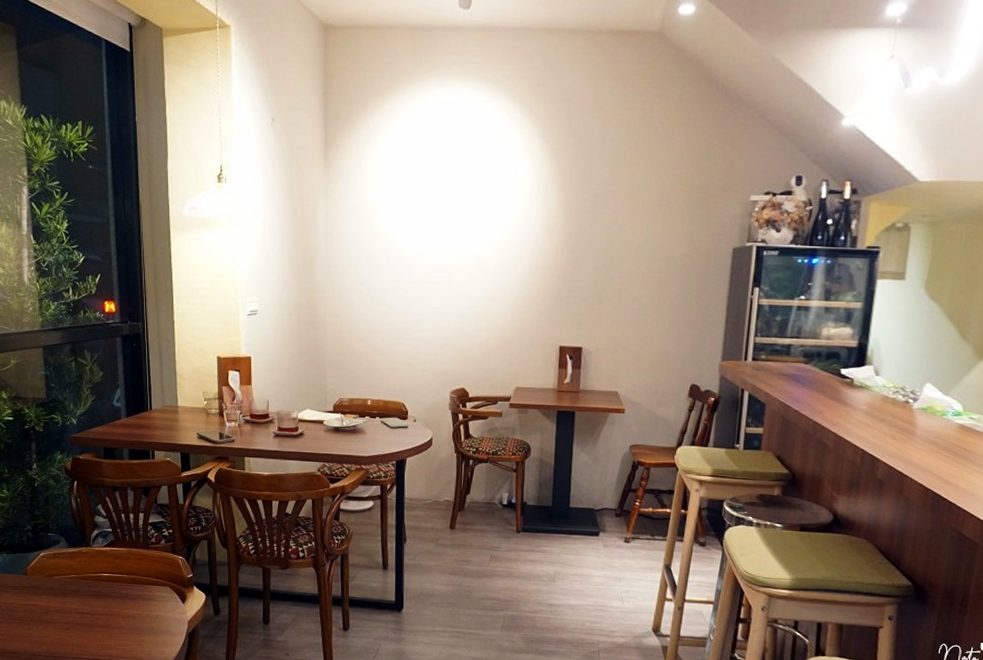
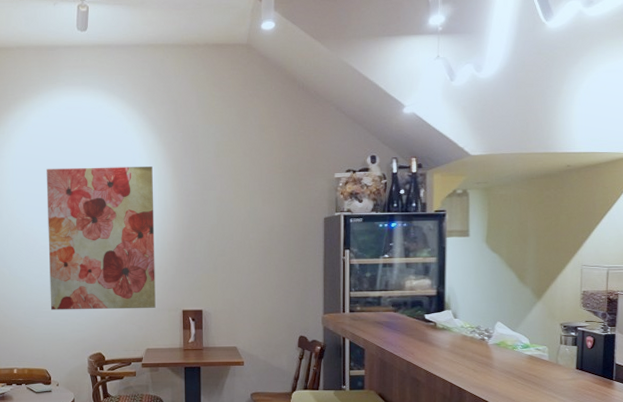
wall art: none [411,173,537,342] -> present [46,167,156,310]

